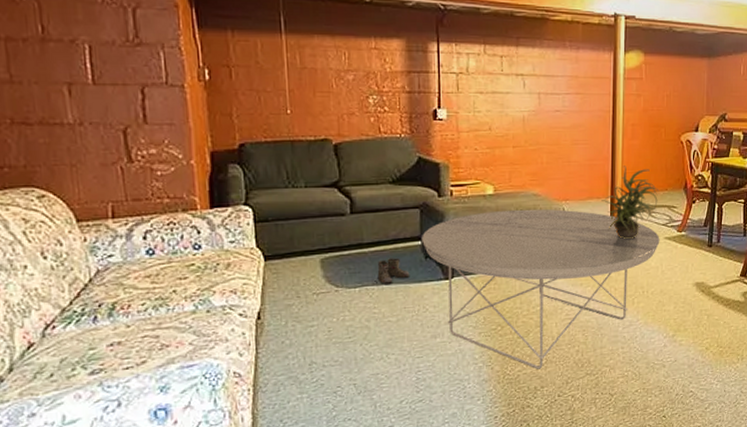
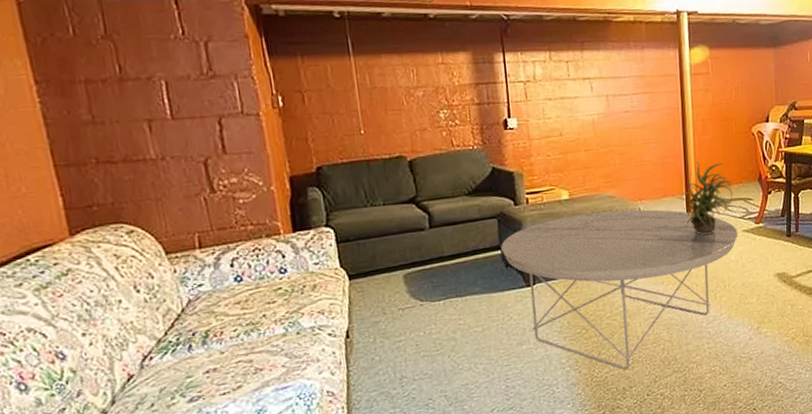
boots: present [376,258,410,285] -> none [459,268,493,296]

